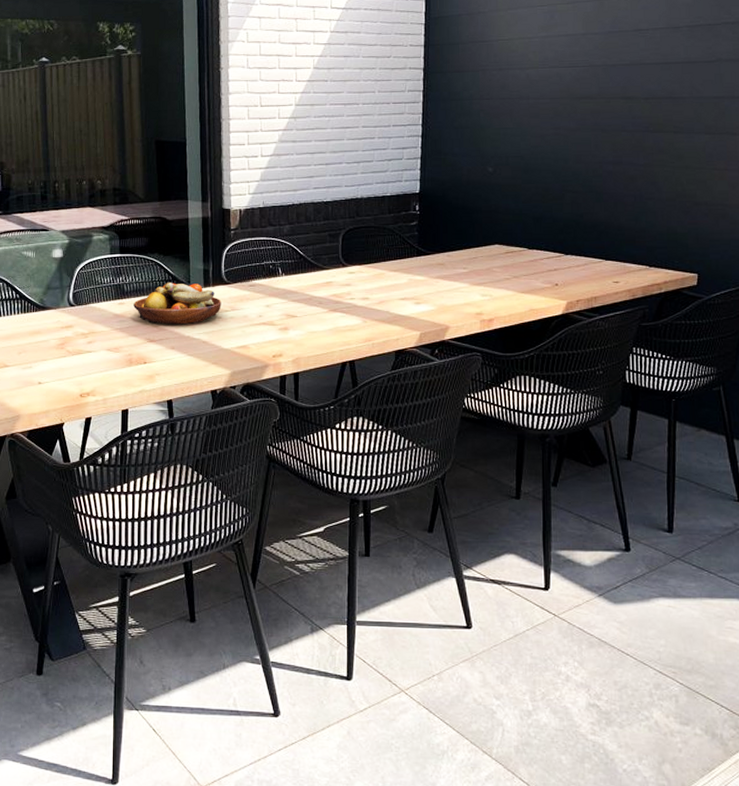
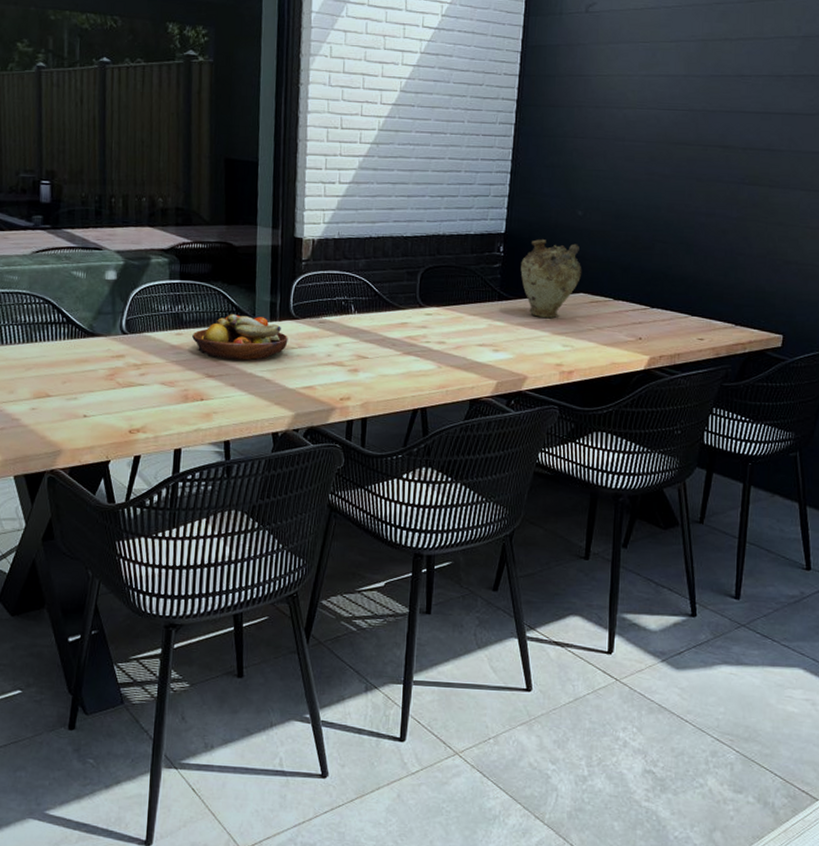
vase: none [436,196,496,270] -> present [520,239,582,318]

